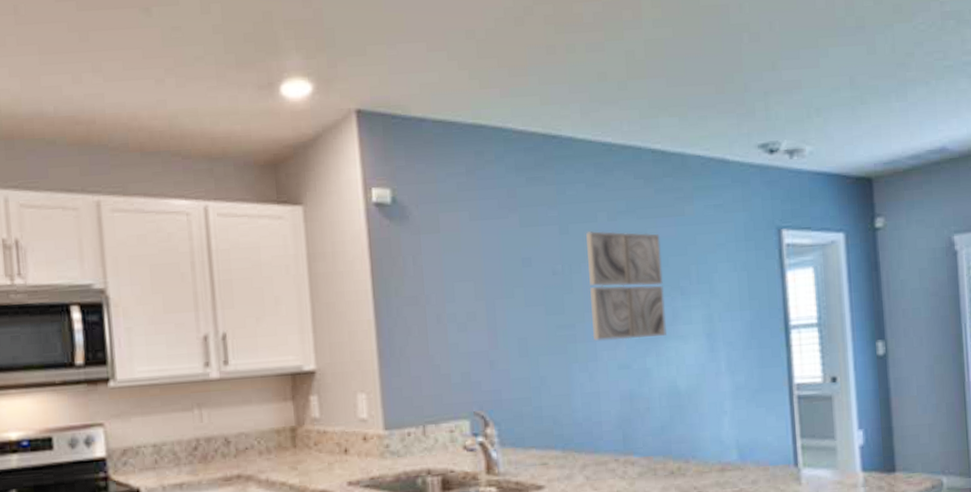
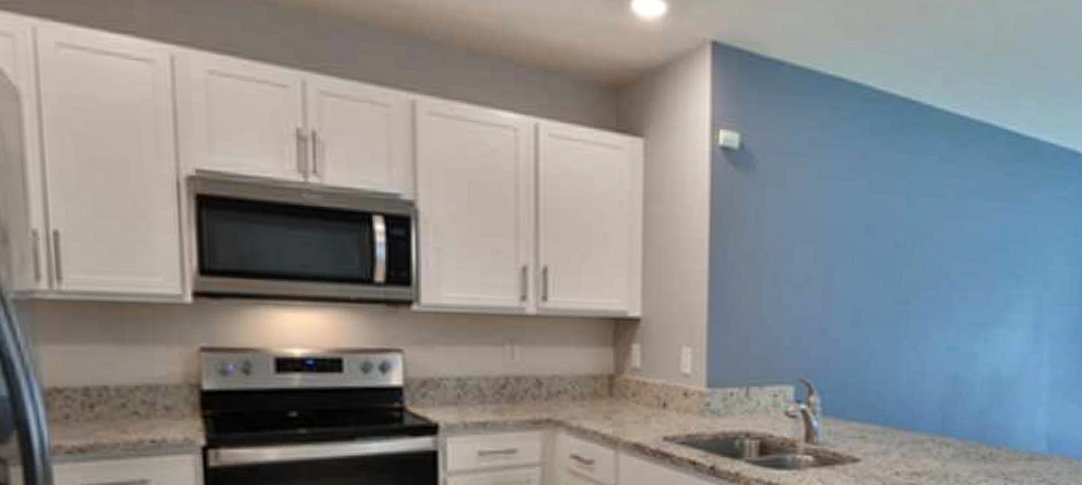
wall art: present [586,231,666,341] -> none [925,207,1003,322]

